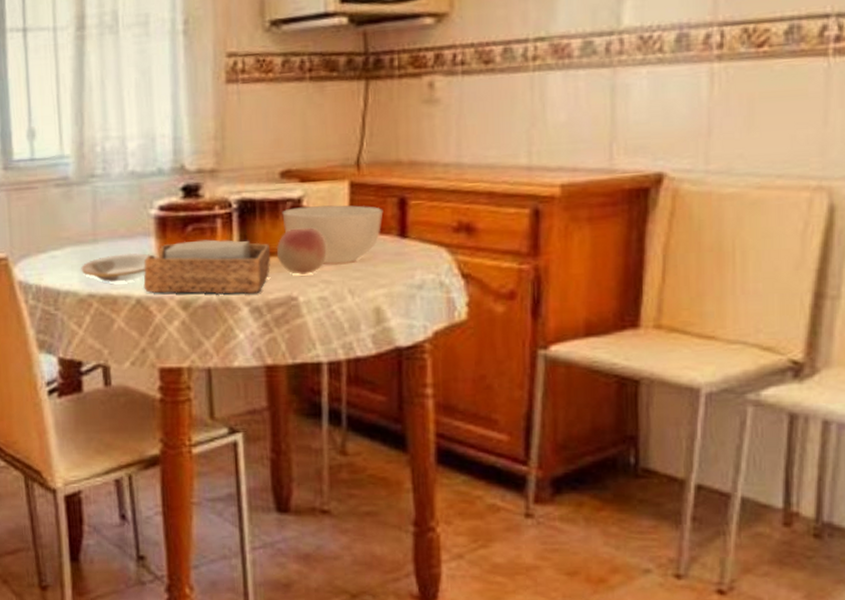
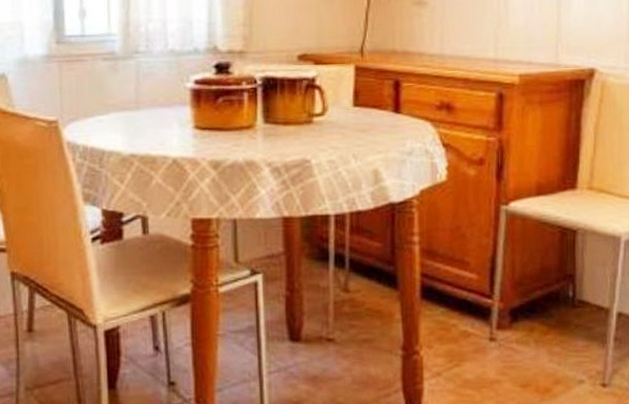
plate: present [80,253,160,283] -> none [123,119,195,145]
napkin holder: present [143,239,271,295] -> none [179,110,289,157]
fruit: present [276,227,328,274] -> none [293,102,336,141]
bowl: present [282,205,383,265] -> none [299,84,382,134]

